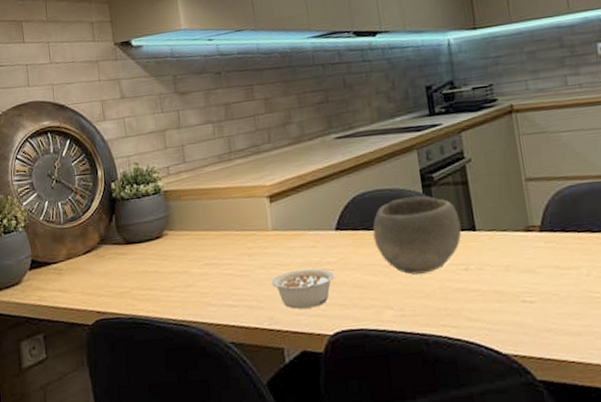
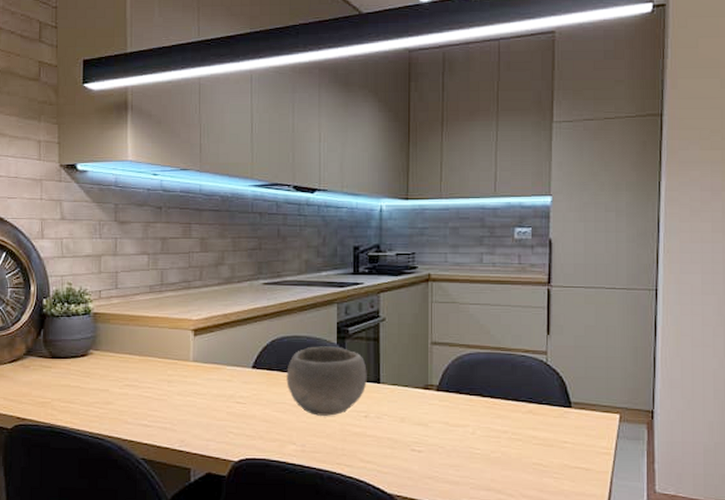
legume: present [271,268,335,309] -> none [186,400,246,435]

